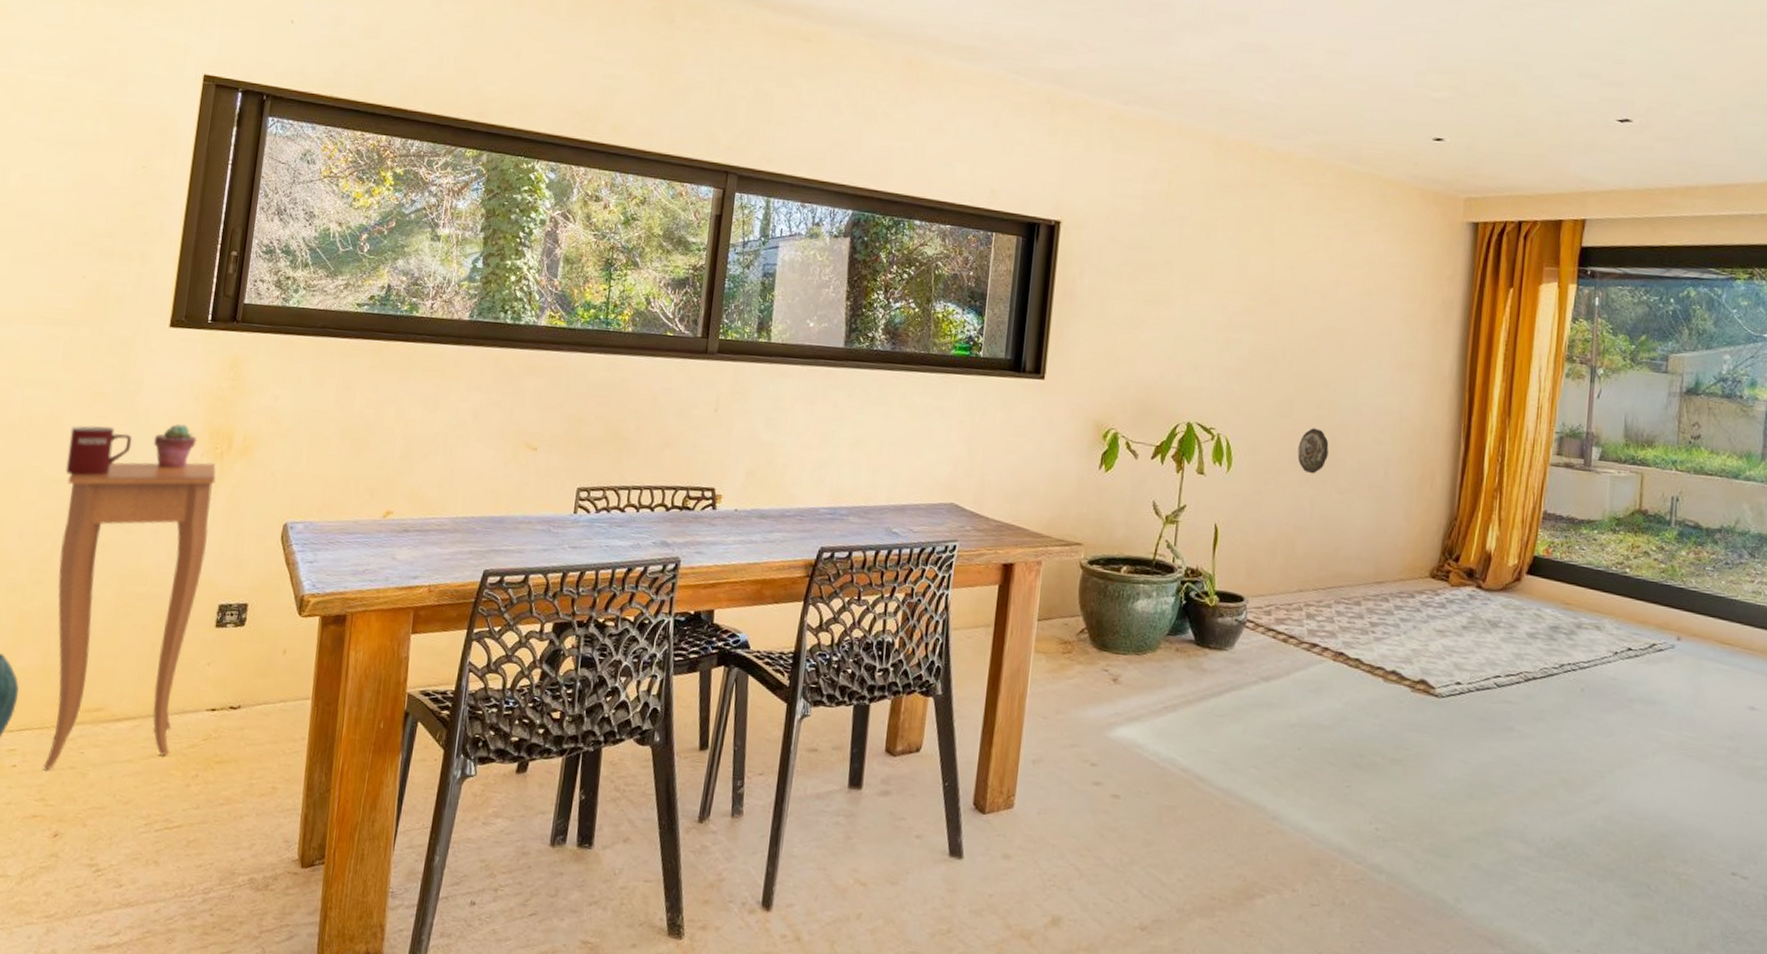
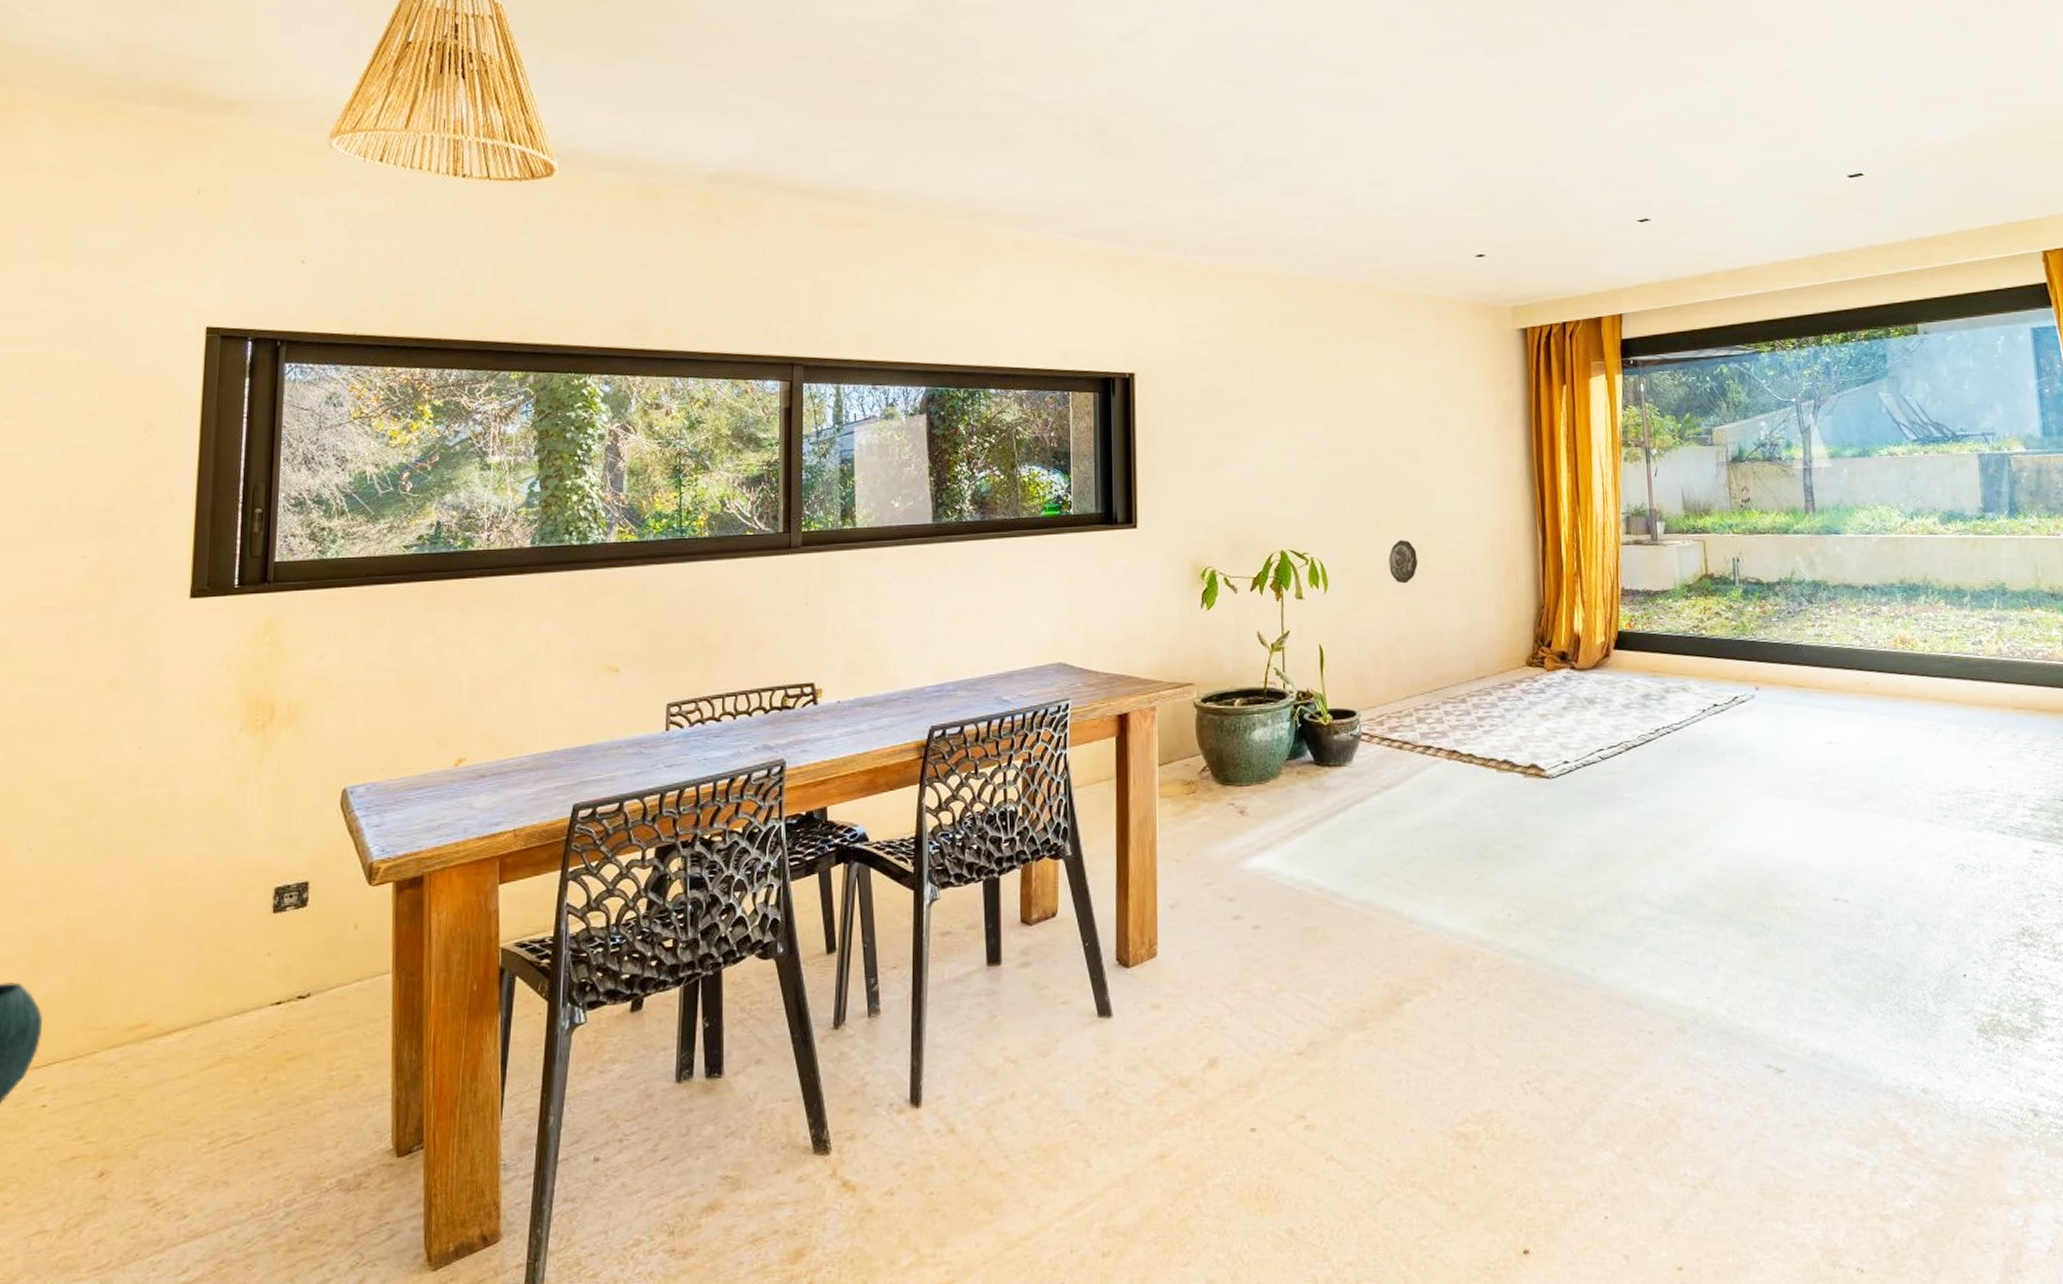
side table: present [43,461,216,770] -> none [80,737,259,1104]
mug: present [65,425,132,476] -> none [79,714,157,774]
potted succulent: present [153,424,197,469] -> none [182,699,233,751]

